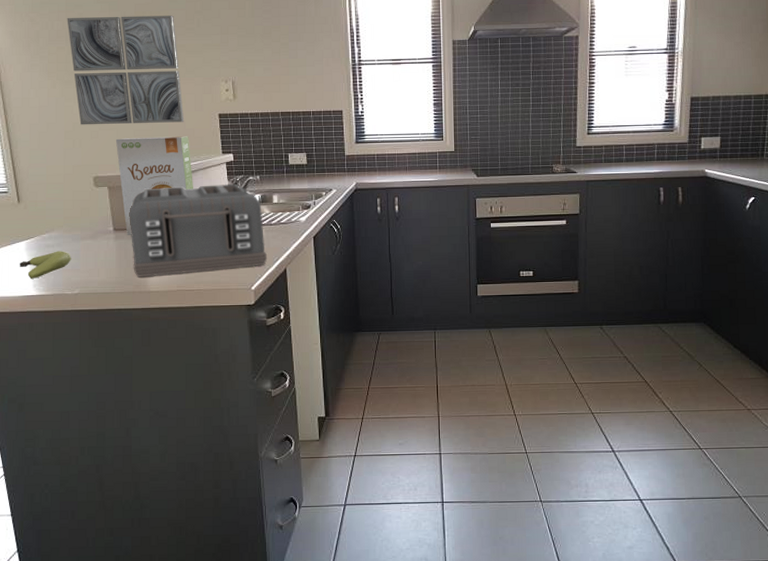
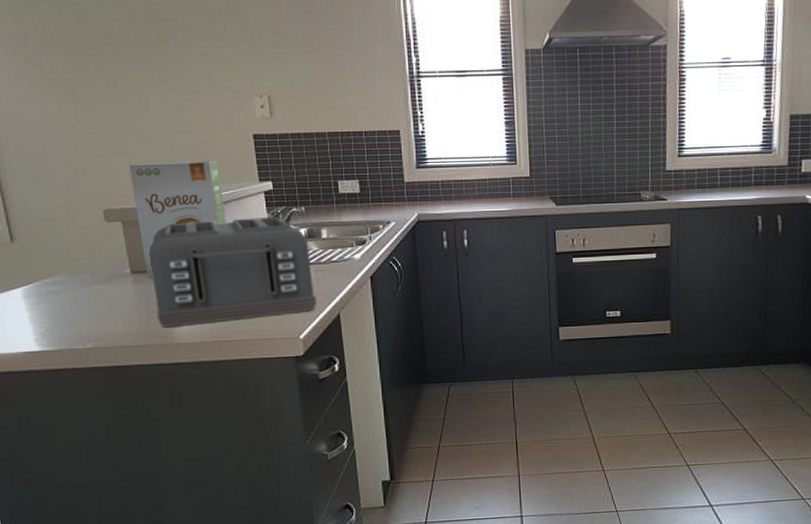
banana: present [20,251,71,279] -> none [17,298,81,332]
wall art: present [67,15,185,125] -> none [61,16,212,149]

